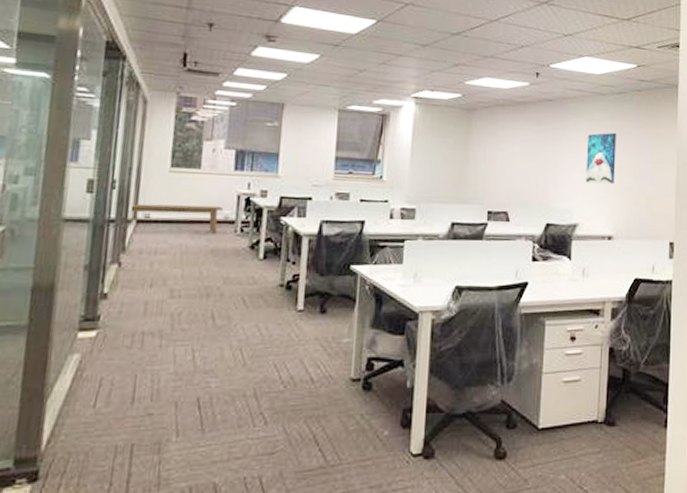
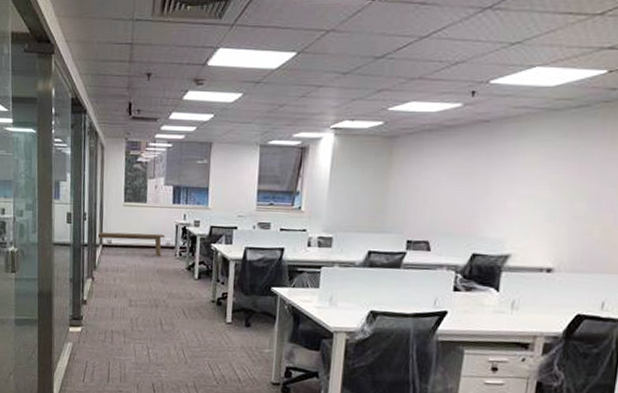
wall art: present [586,132,616,184] -> none [524,153,570,212]

